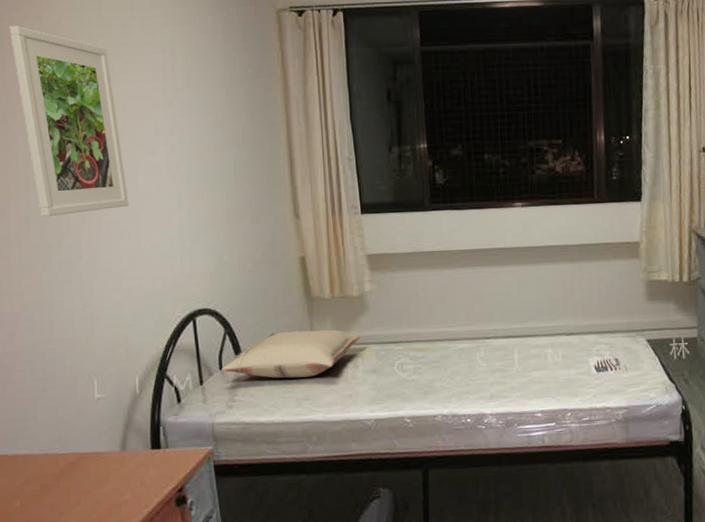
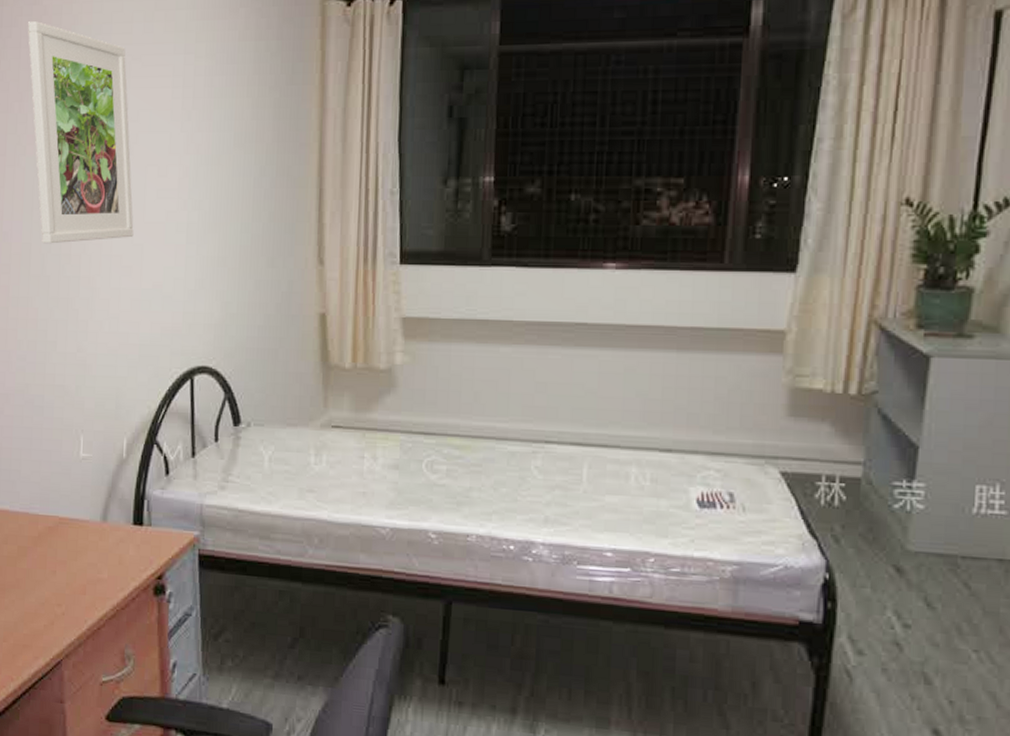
pillow: present [221,329,360,379] -> none [217,403,384,464]

